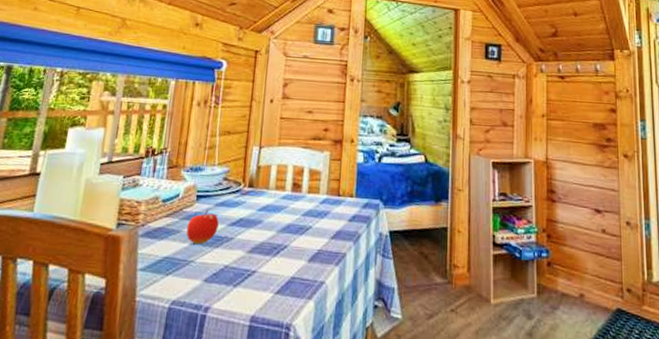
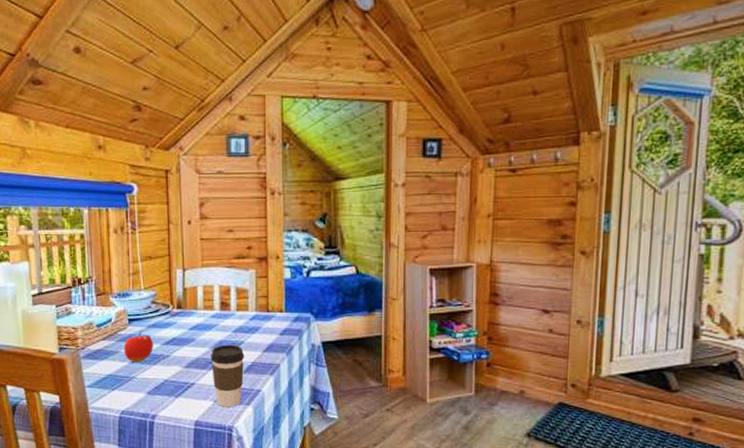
coffee cup: none [275,228,312,302] -> present [210,344,245,408]

